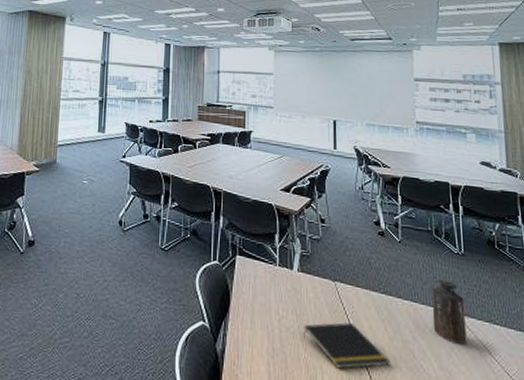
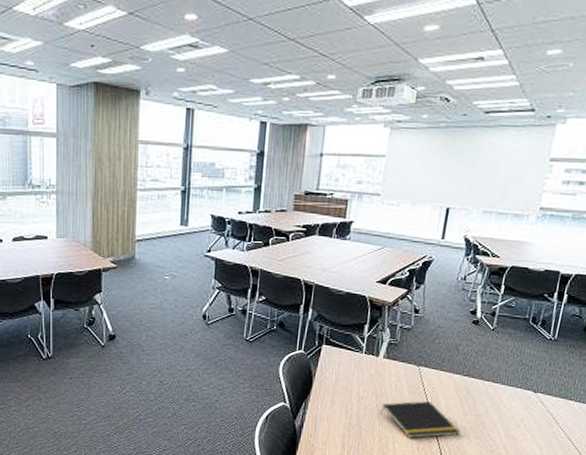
bottle: present [432,279,467,344] -> none [508,362,545,417]

